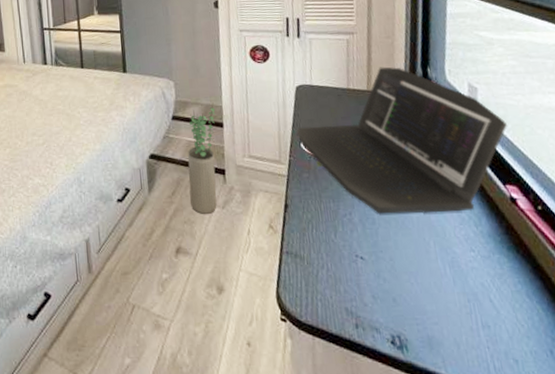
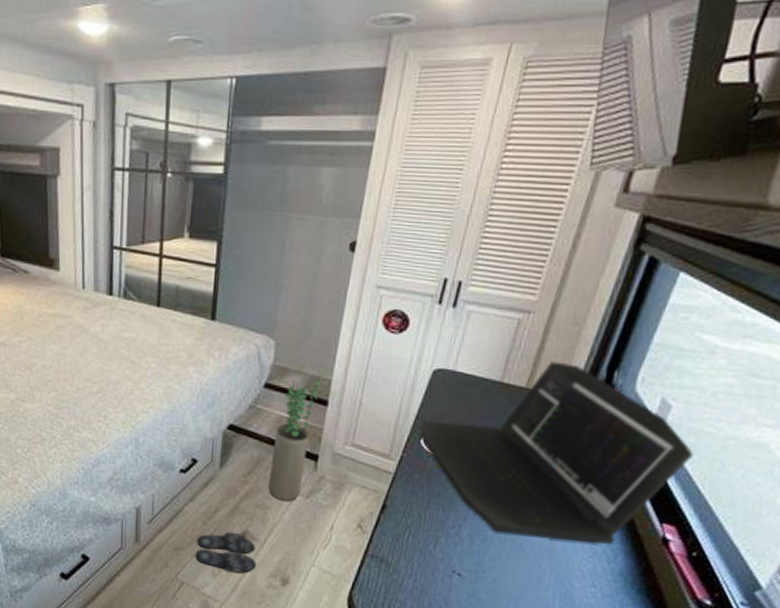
slippers: none [140,250,194,288] -> present [196,532,257,574]

